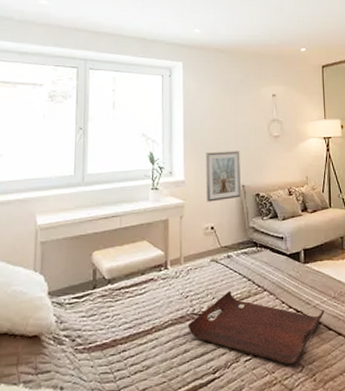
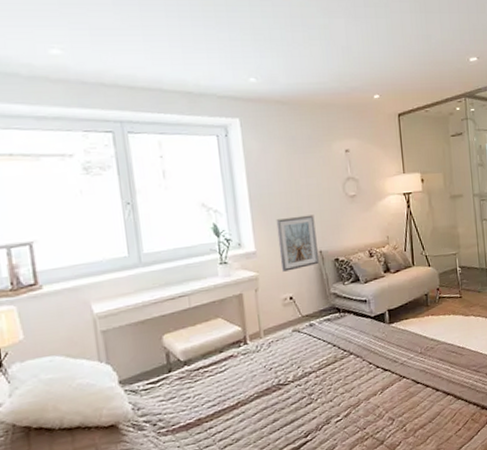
serving tray: present [188,290,325,365] -> none [274,358,412,420]

